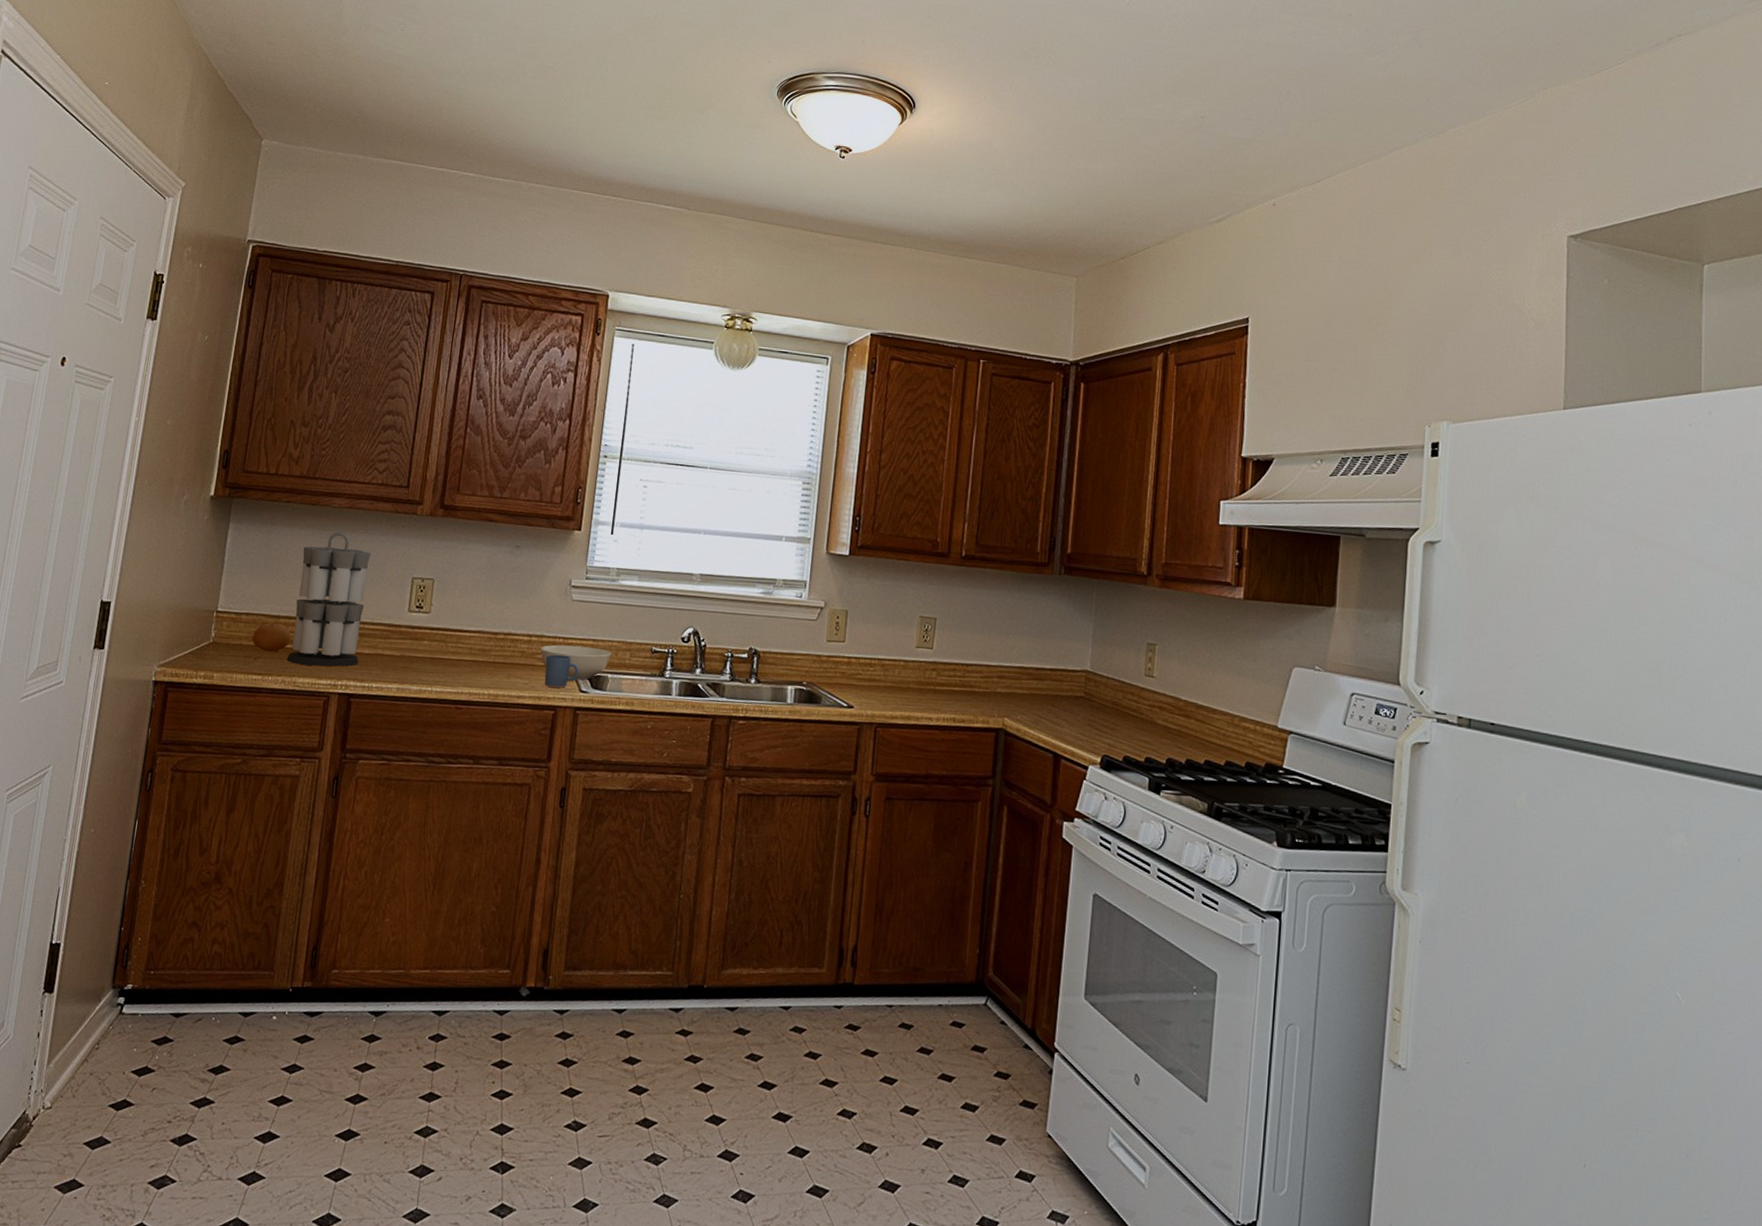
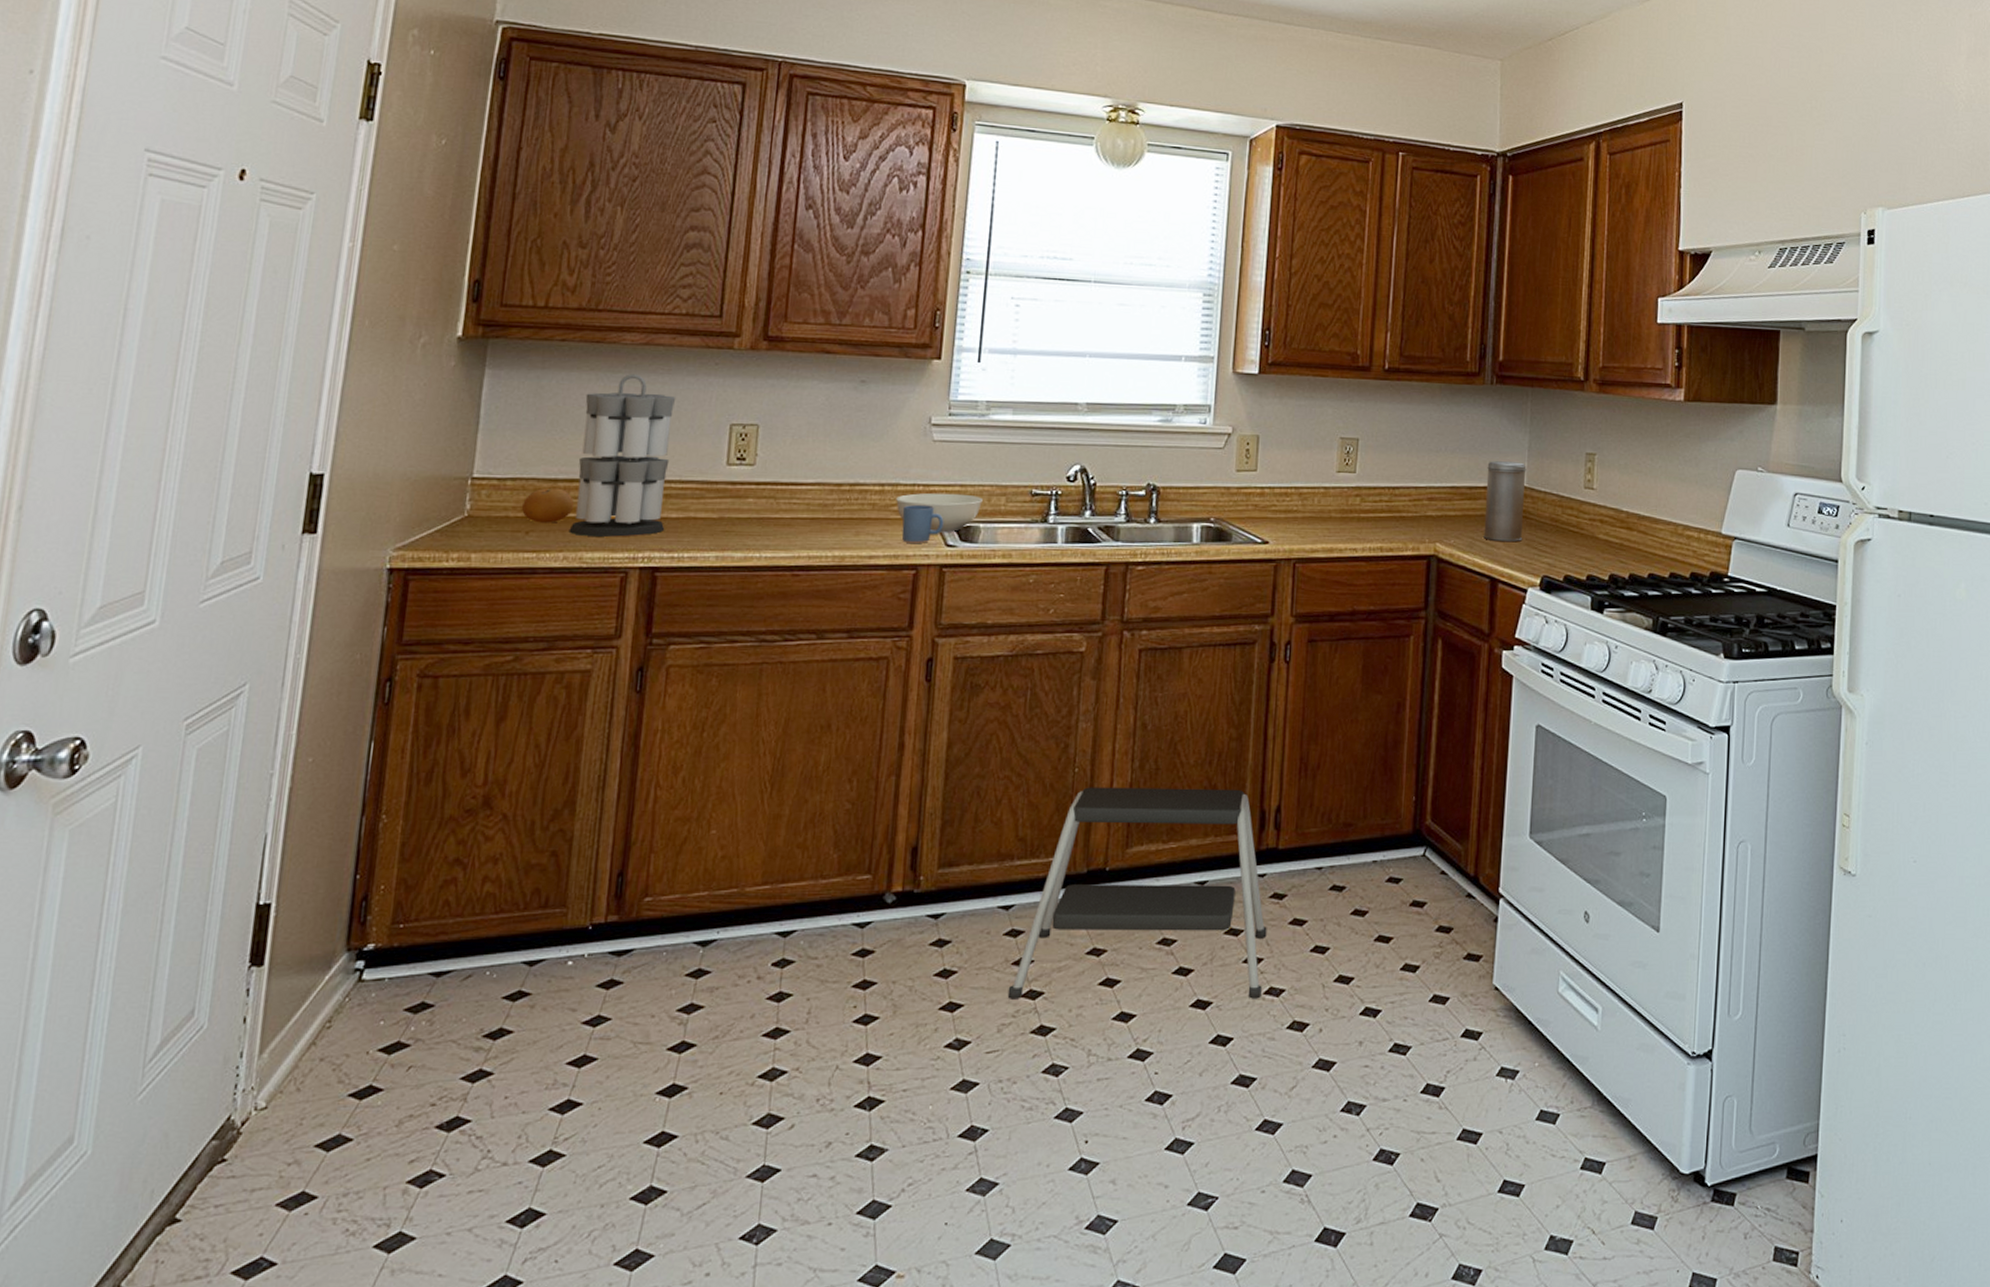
step stool: none [618,912,842,1119] -> present [1007,787,1267,999]
canister: none [1048,645,1090,722] -> present [1483,461,1527,543]

